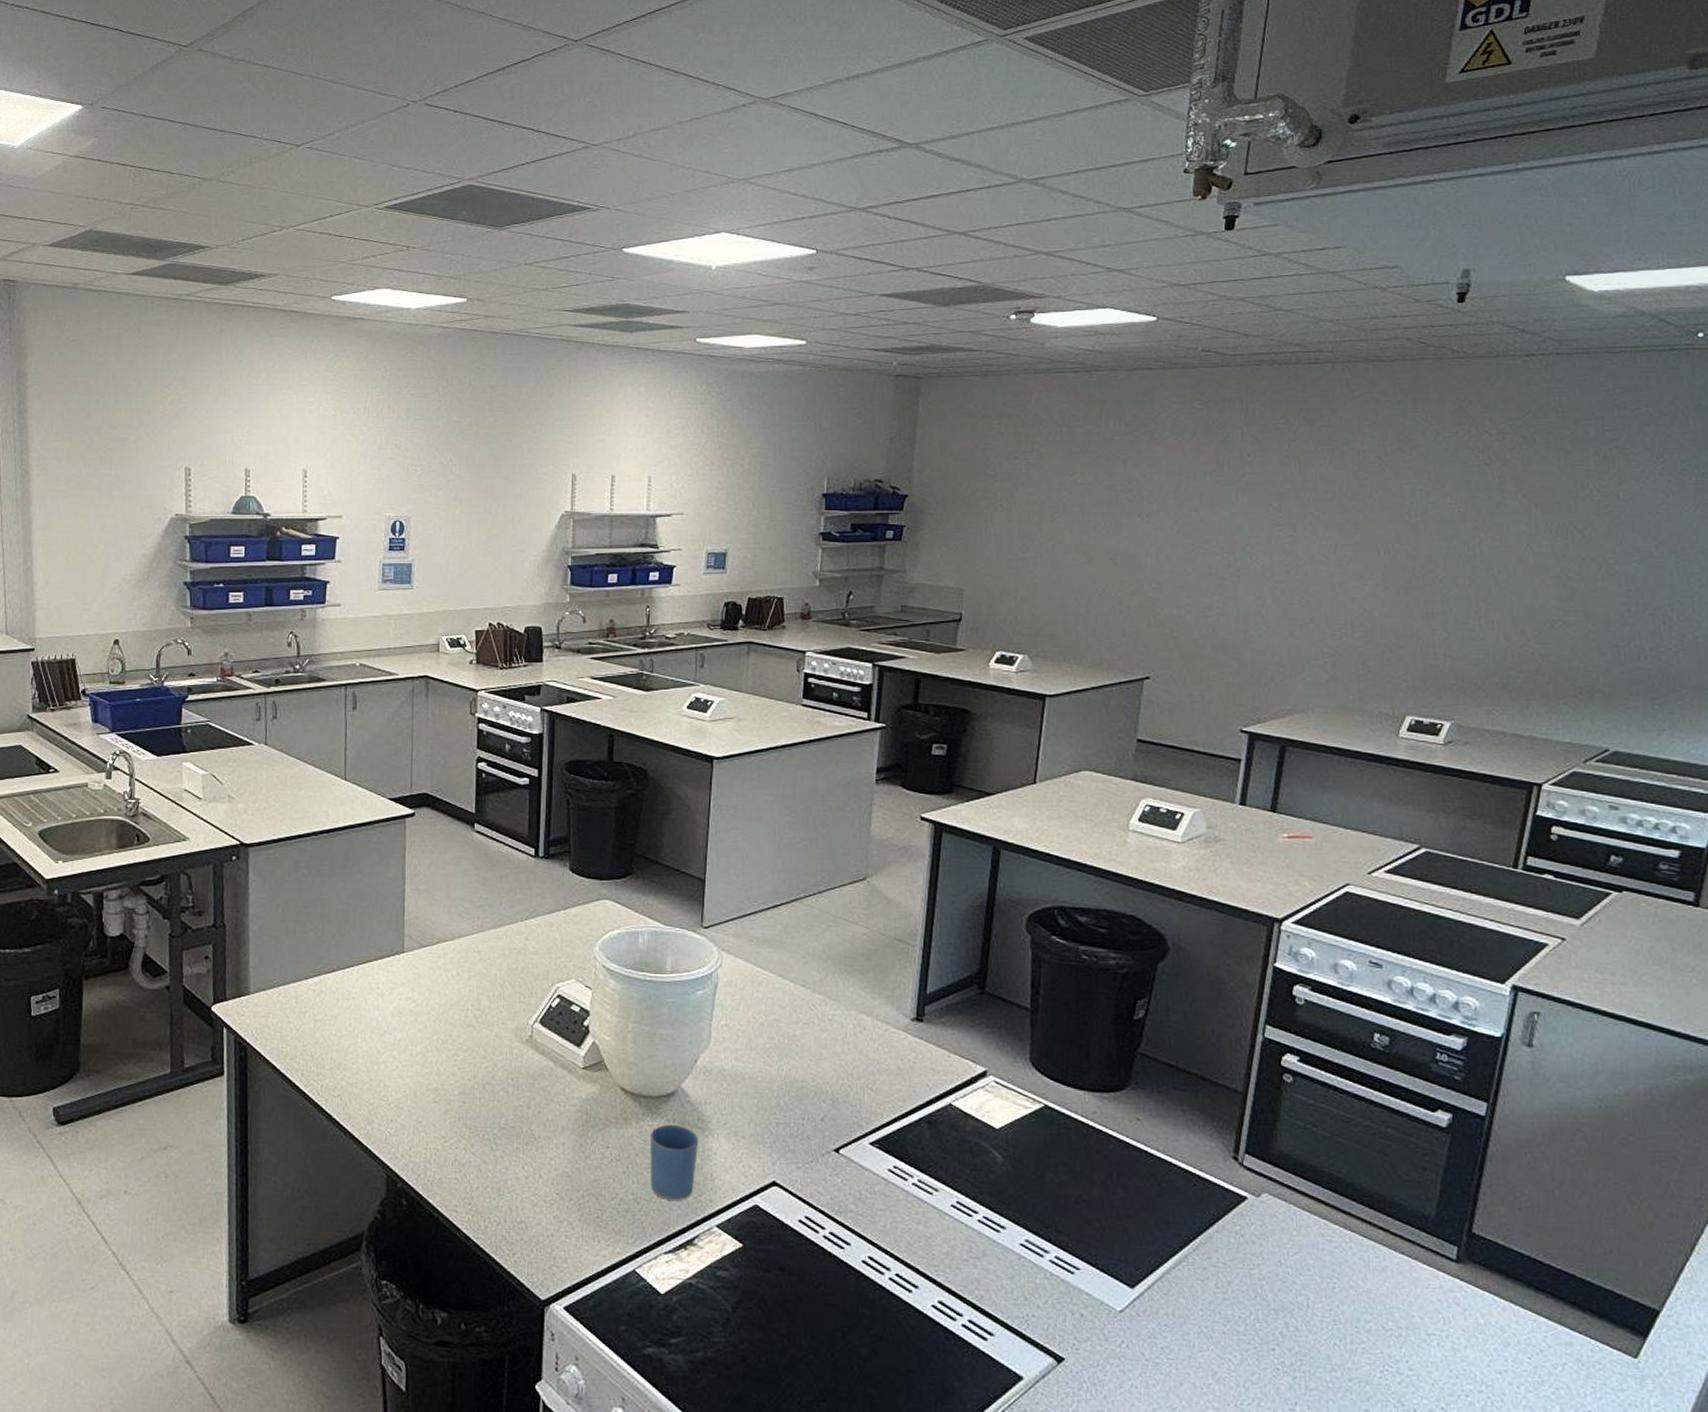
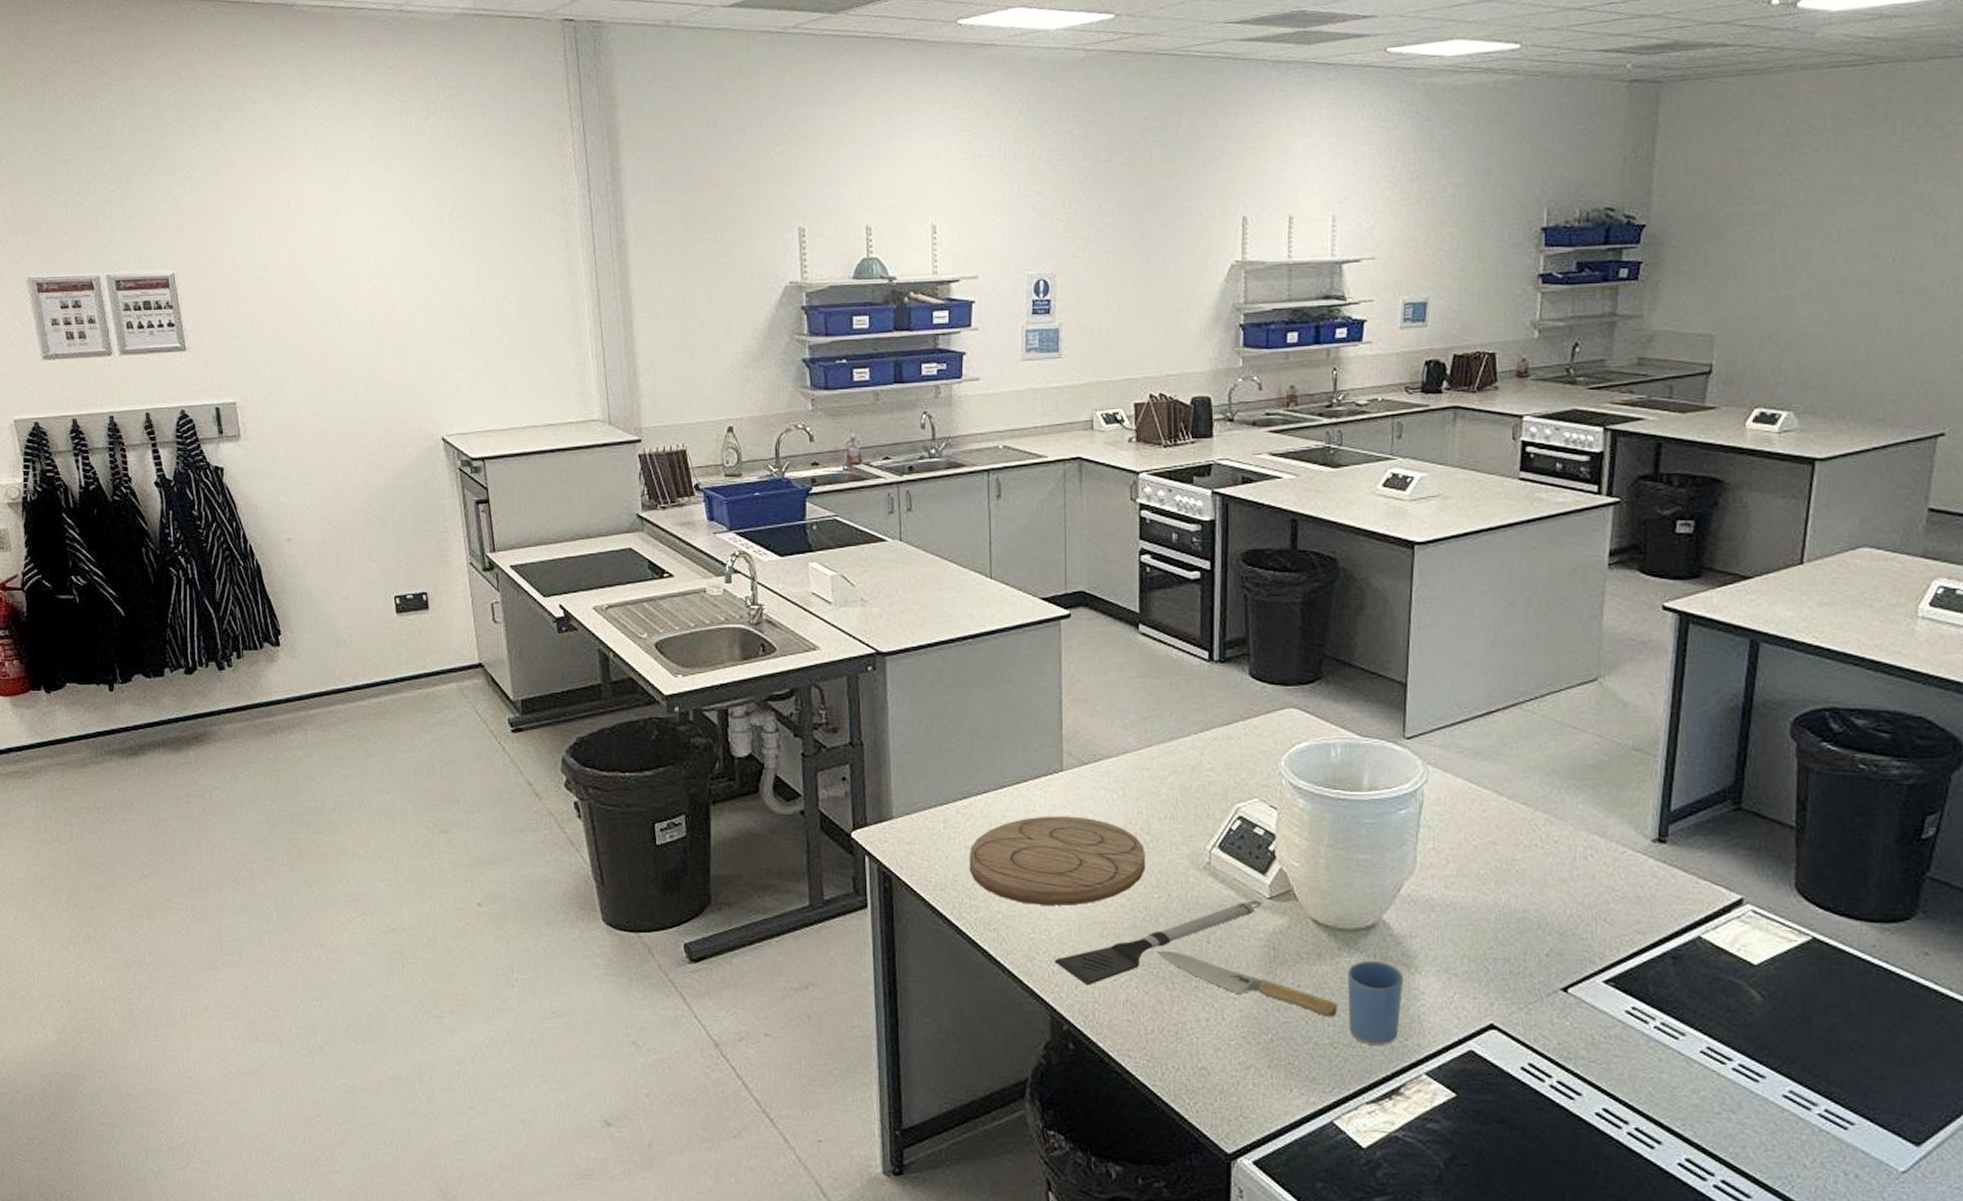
cutting board: none [317,993,475,1074] -> present [969,816,1145,906]
spatula: none [391,1070,576,1147] -> present [1054,900,1261,986]
kitchen knife: none [482,1114,641,1175] -> present [1156,950,1338,1017]

